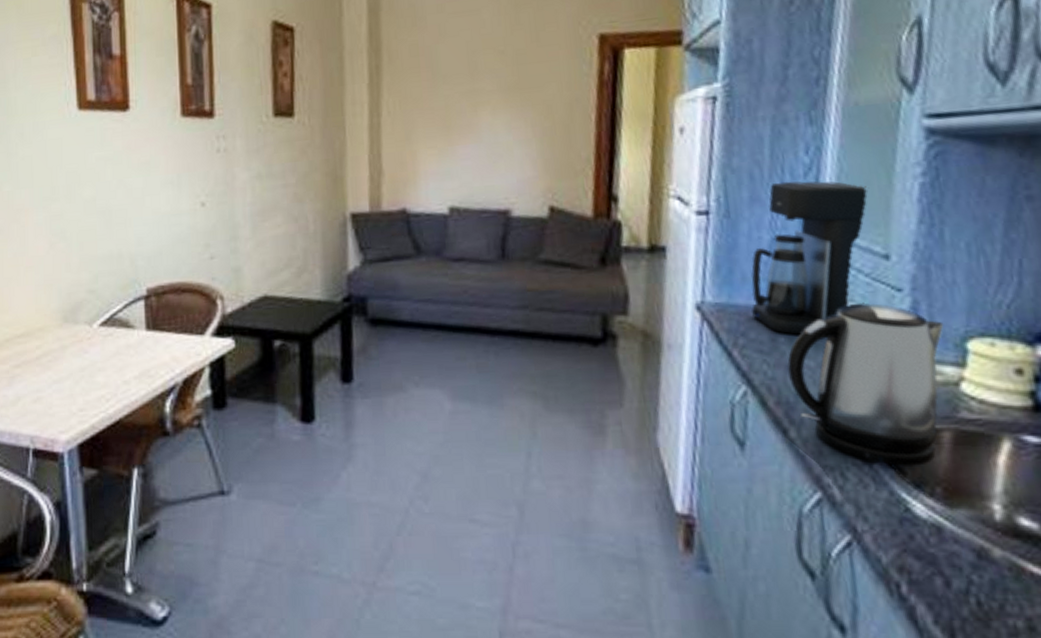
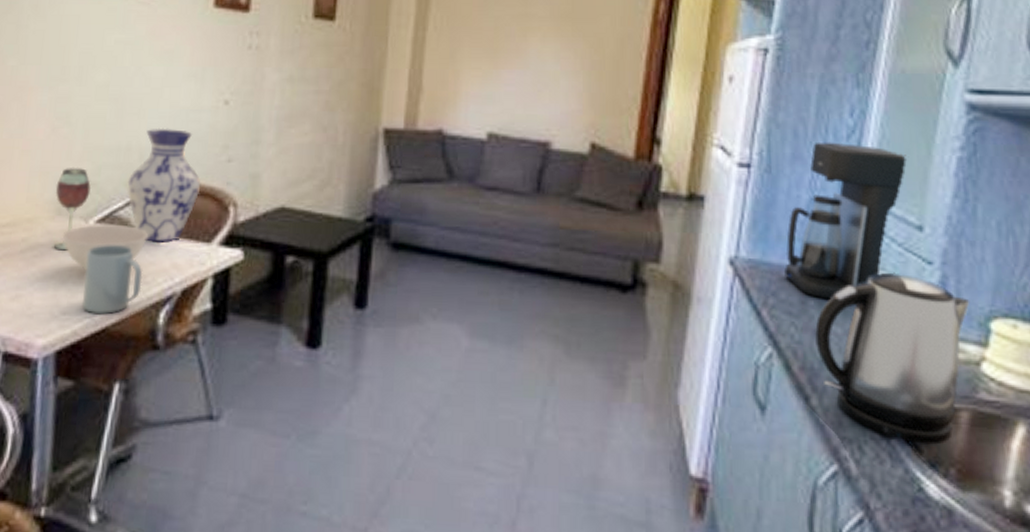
wineglass: none [60,277,92,354] -> present [53,167,92,251]
bowl: none [71,325,148,369] -> present [62,224,149,270]
mug: none [94,344,147,408] -> present [81,245,143,314]
vase: none [123,233,189,339] -> present [127,128,201,242]

